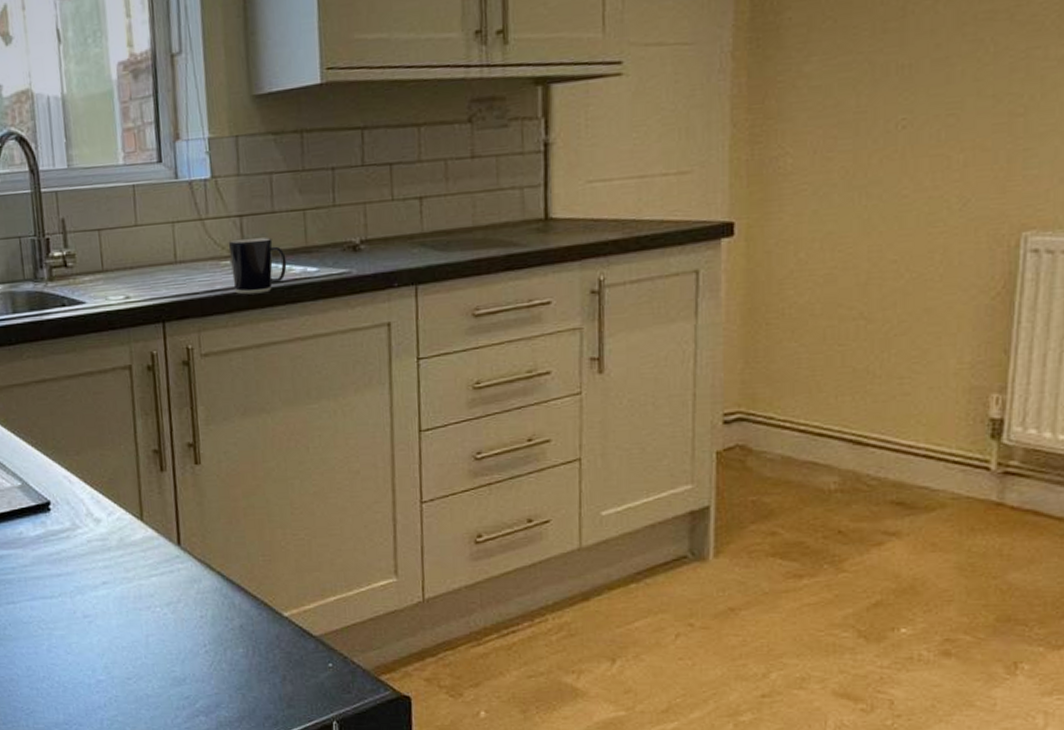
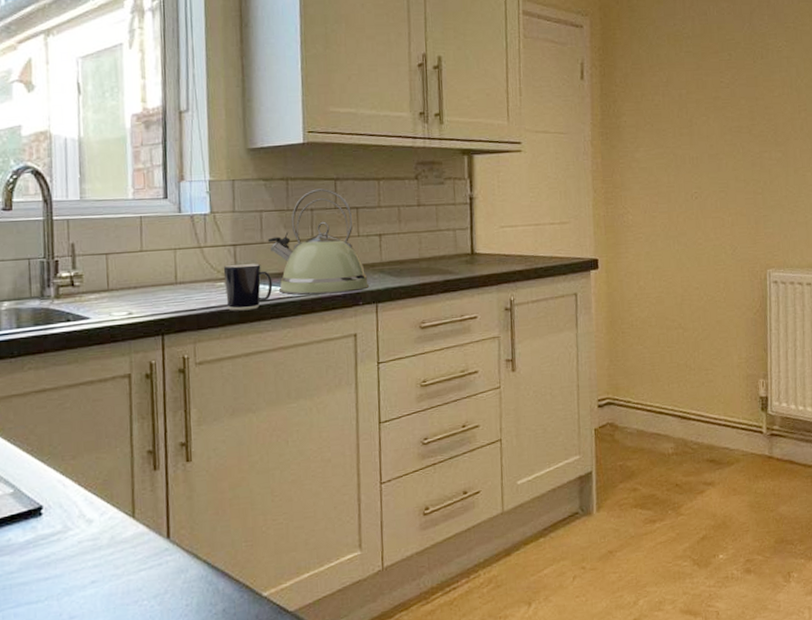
kettle: none [279,140,407,275] -> present [267,188,370,295]

